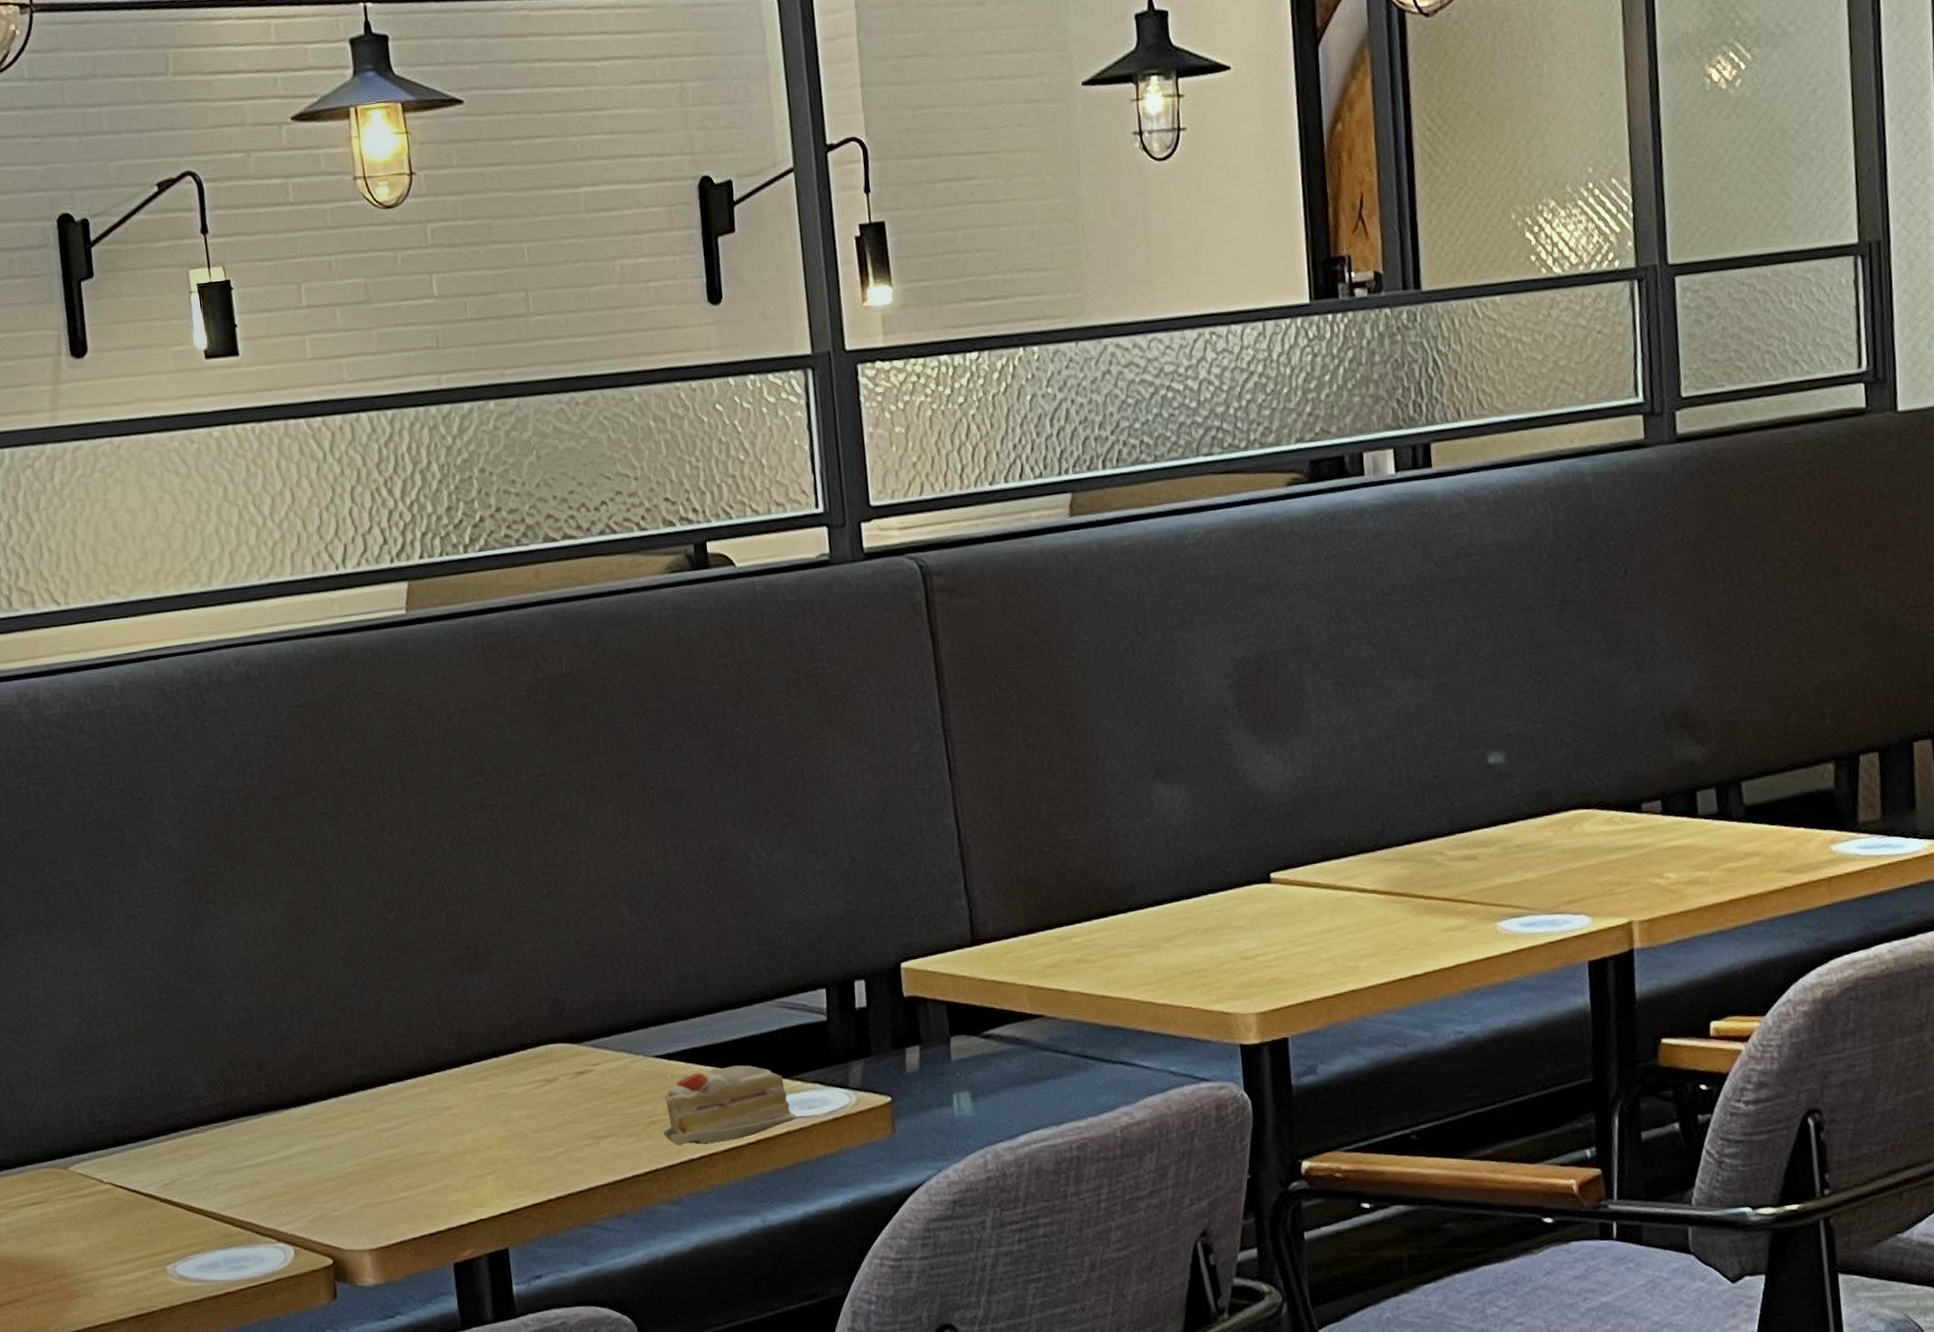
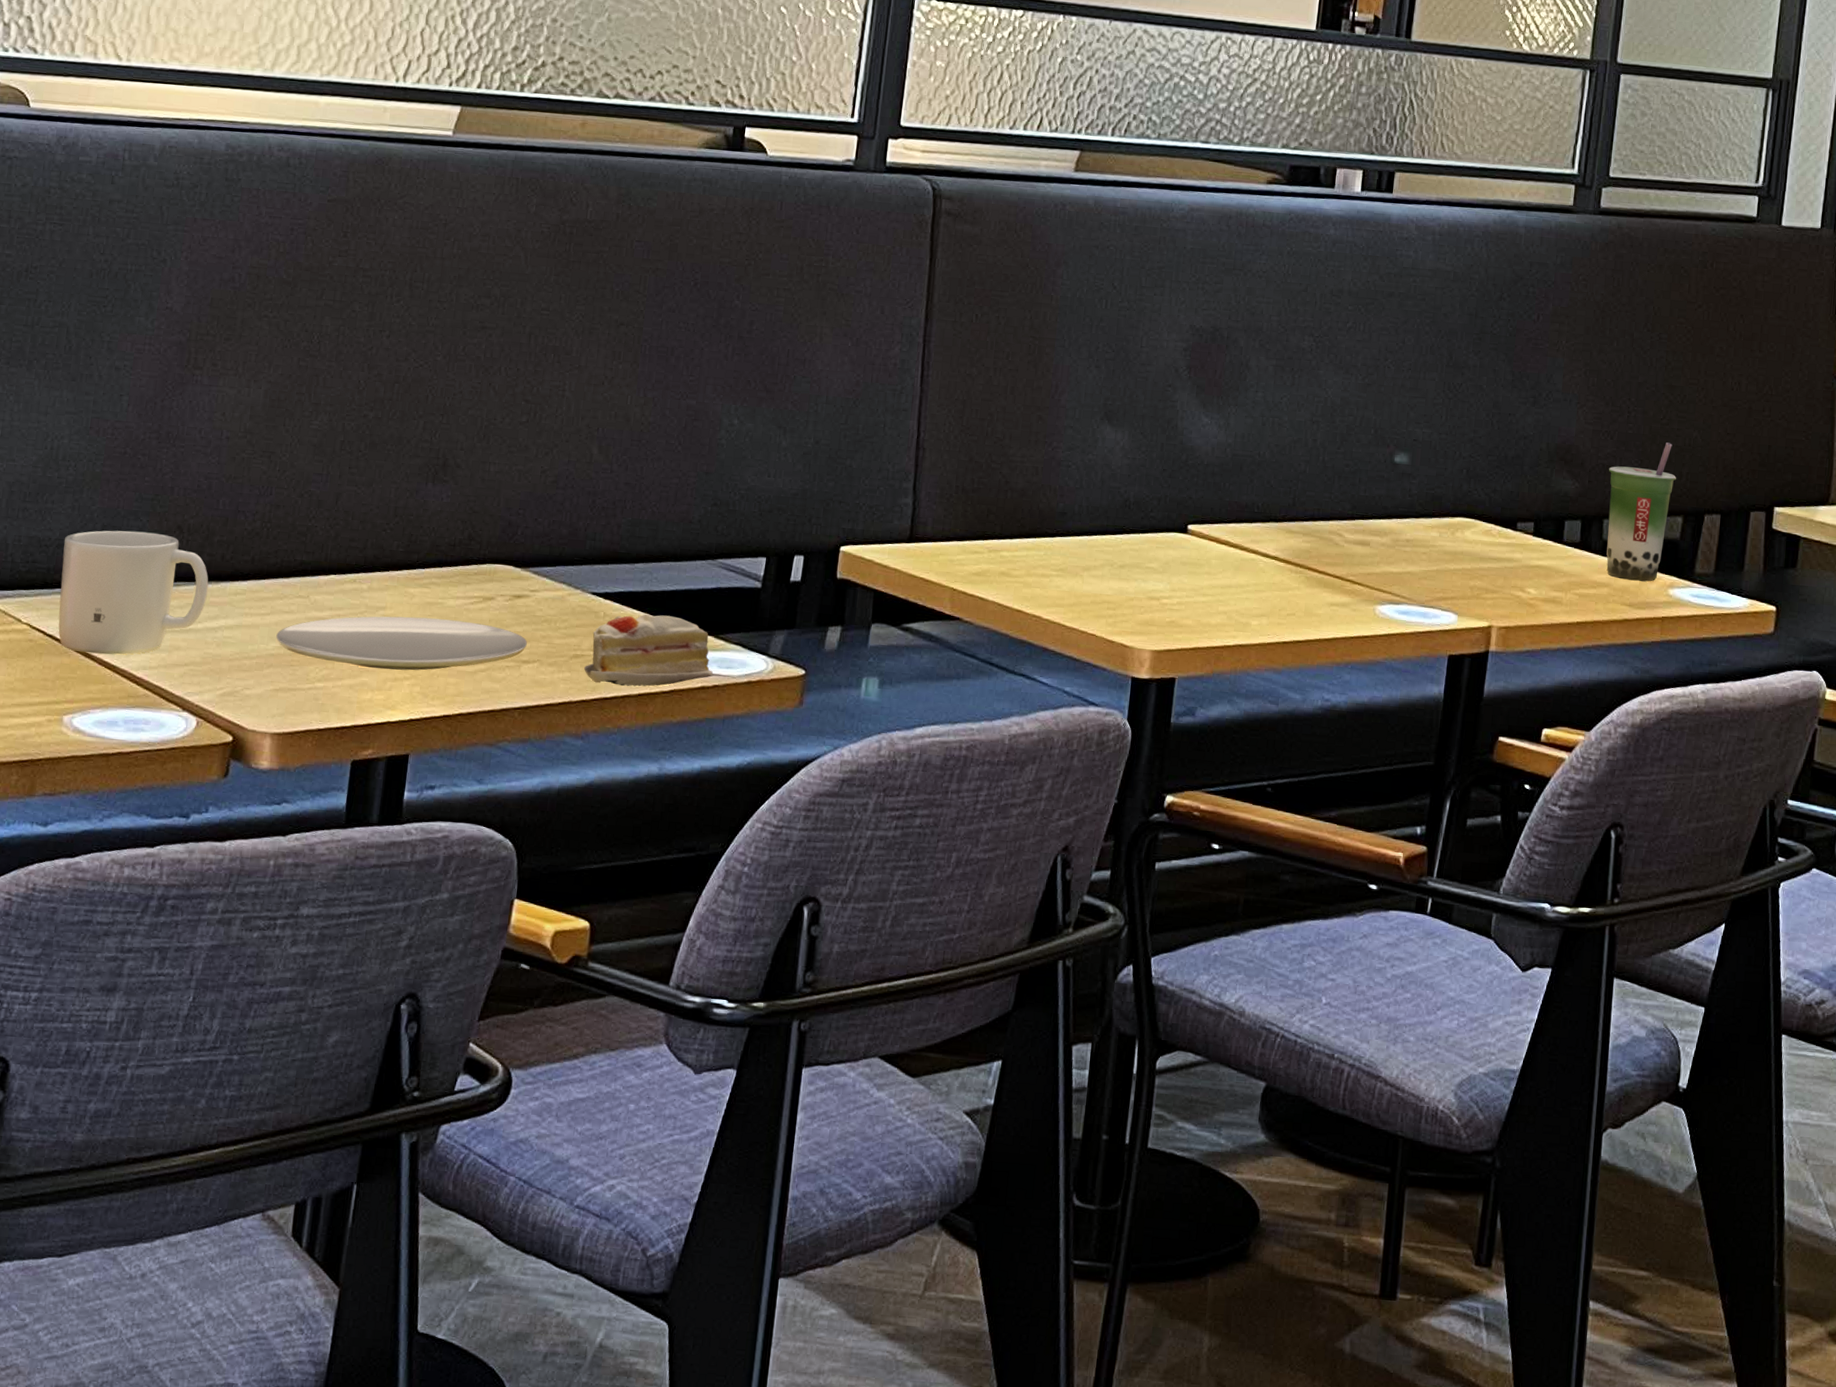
mug: none [124,1072,275,1202] -> present [58,530,209,655]
plate: none [350,1106,601,1170] -> present [276,616,527,671]
beverage cup: none [1737,683,1819,844] -> present [1606,442,1676,582]

